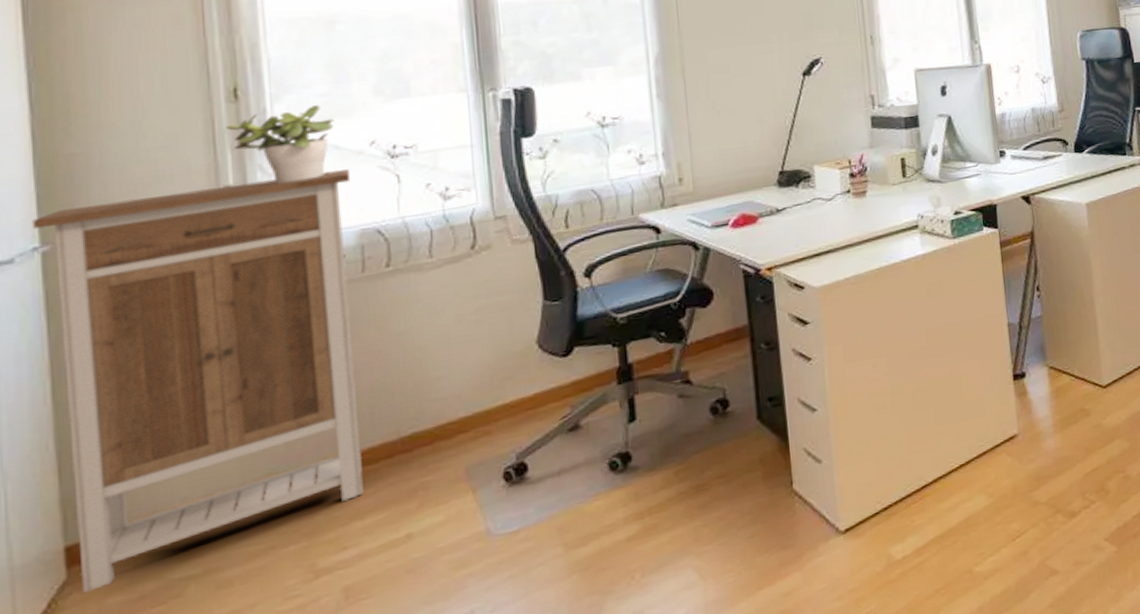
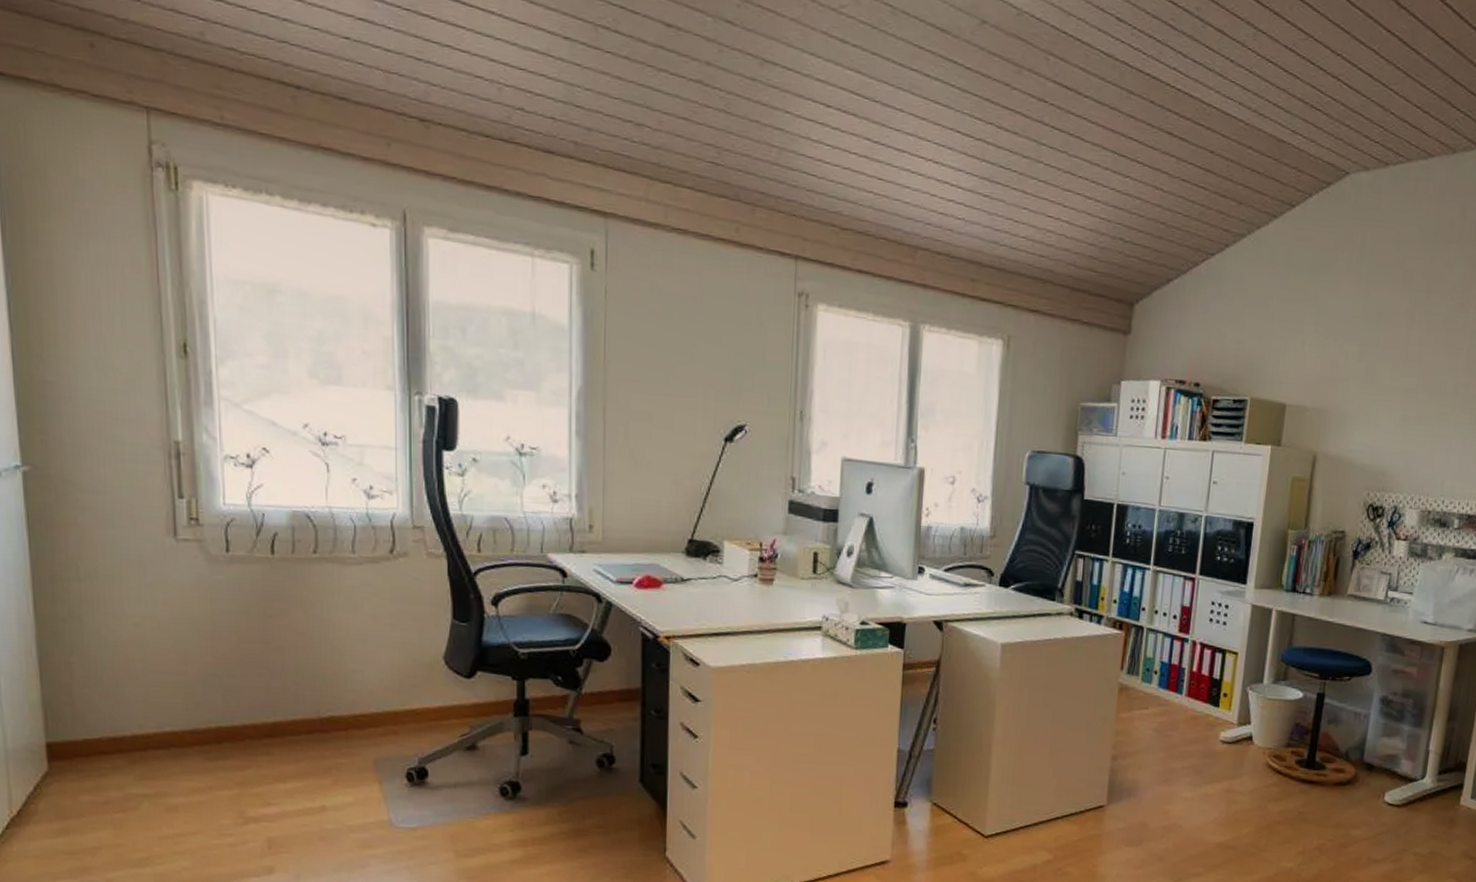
cabinet: present [31,169,364,593] -> none [14,434,287,786]
potted plant: present [226,105,334,184] -> none [176,374,272,451]

